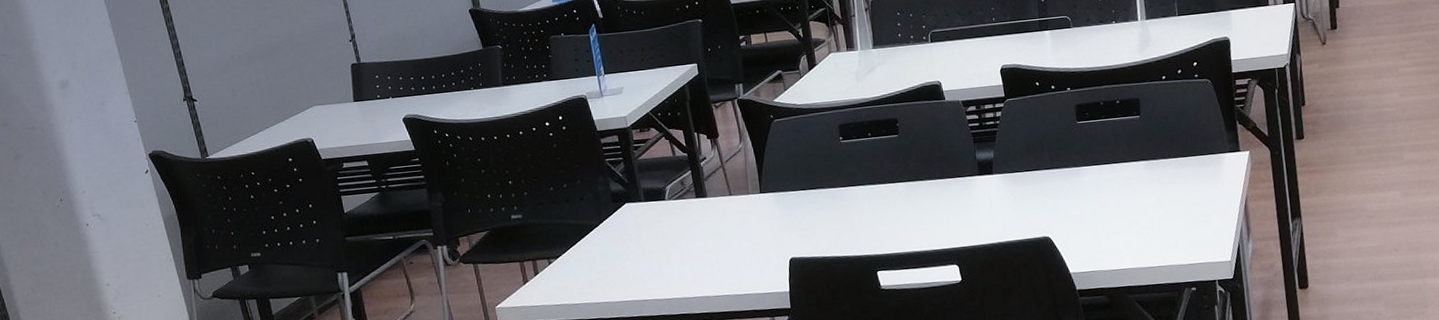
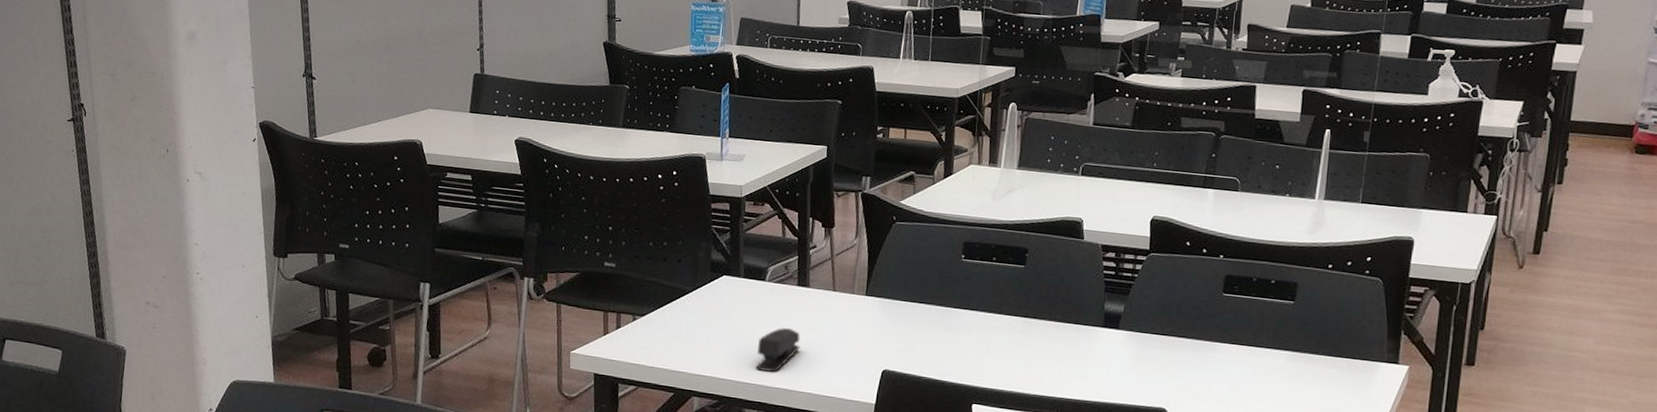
stapler: none [670,239,710,285] -> present [756,328,800,372]

